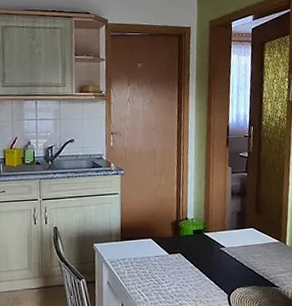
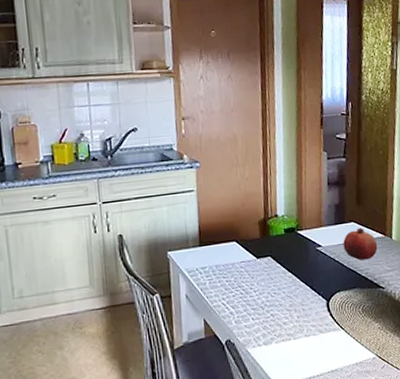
fruit: none [243,233,274,262] -> present [343,227,378,261]

